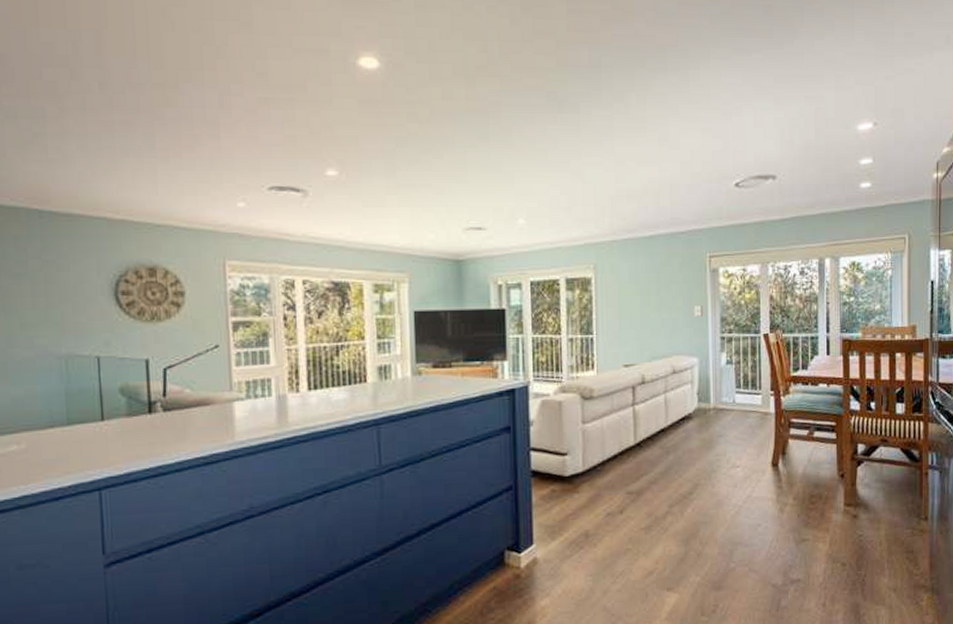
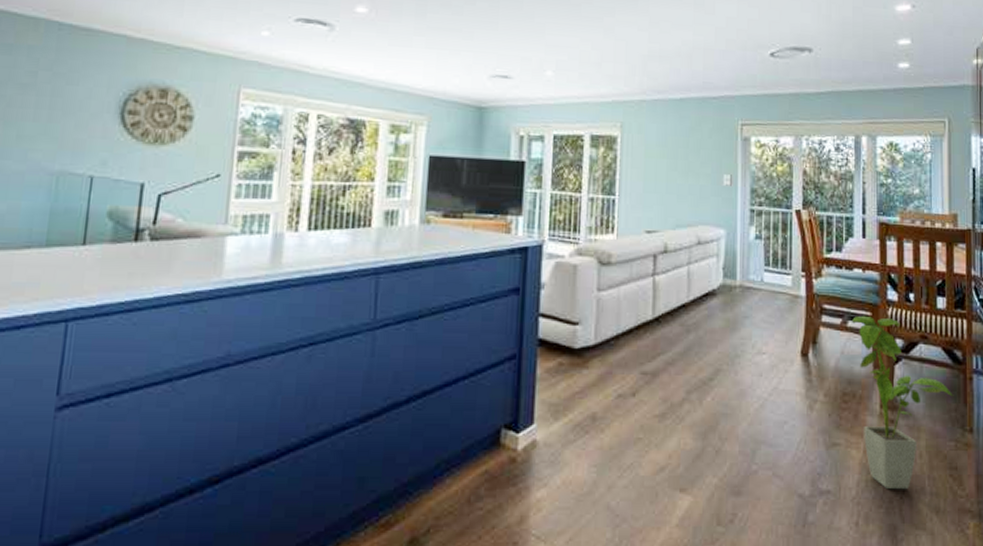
house plant: none [817,425,910,574] -> present [851,315,953,490]

